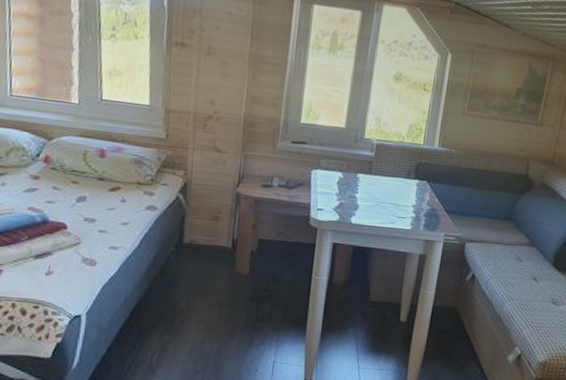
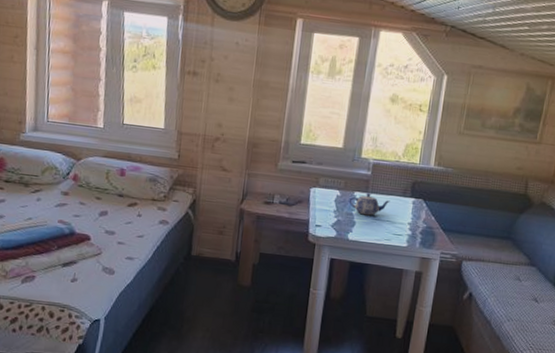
teapot: none [351,174,394,199] -> present [348,193,390,216]

